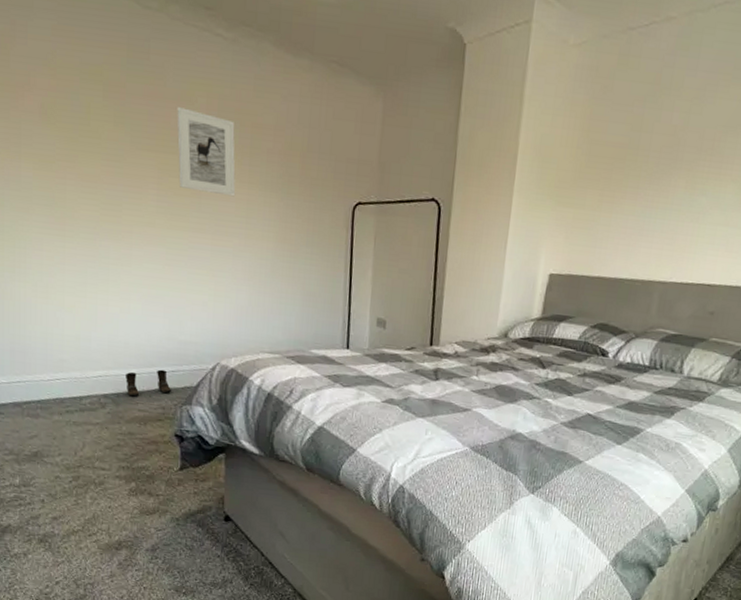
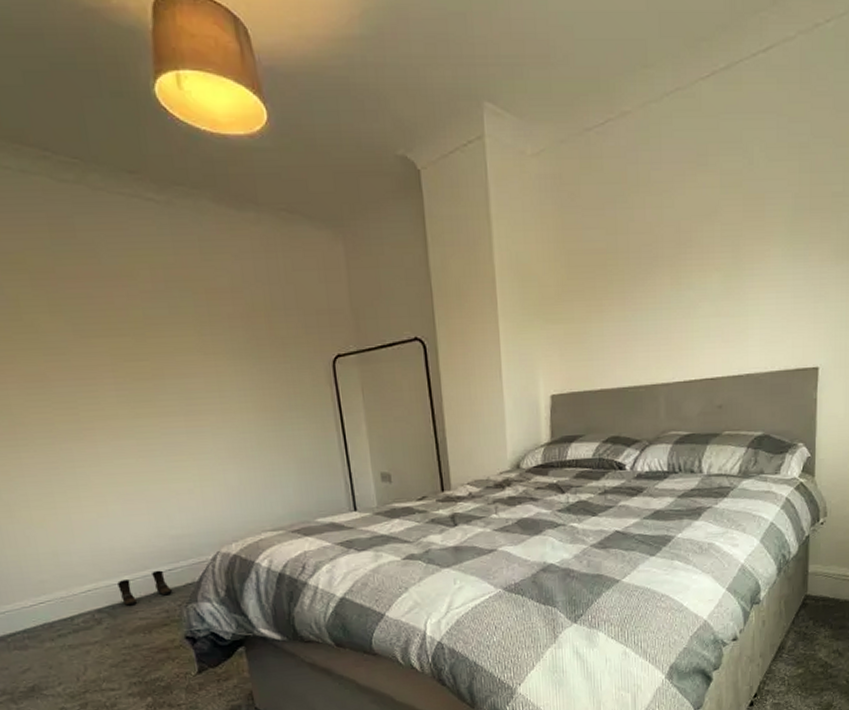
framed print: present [176,107,236,197] -> none [118,284,202,372]

